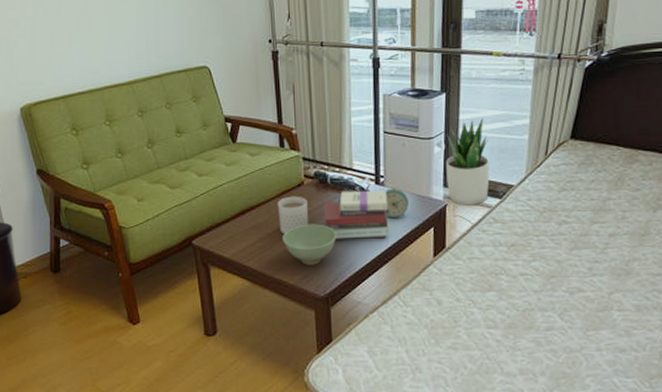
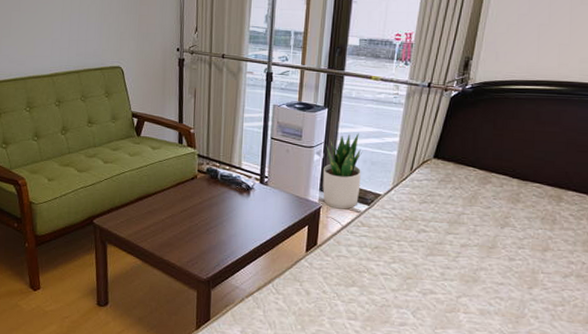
mug: present [278,196,309,234] -> none [172,187,199,221]
bowl: present [283,224,337,265] -> none [174,213,222,251]
books: present [324,190,392,239] -> none [212,187,271,232]
alarm clock: present [385,187,409,217] -> none [267,187,288,215]

